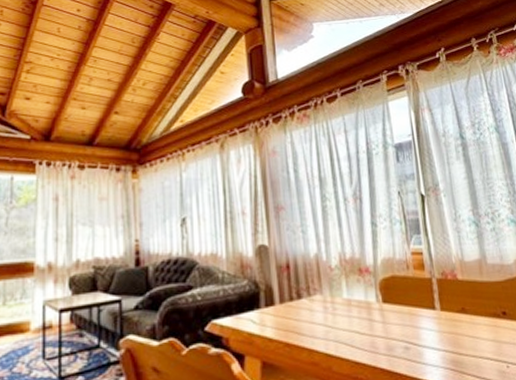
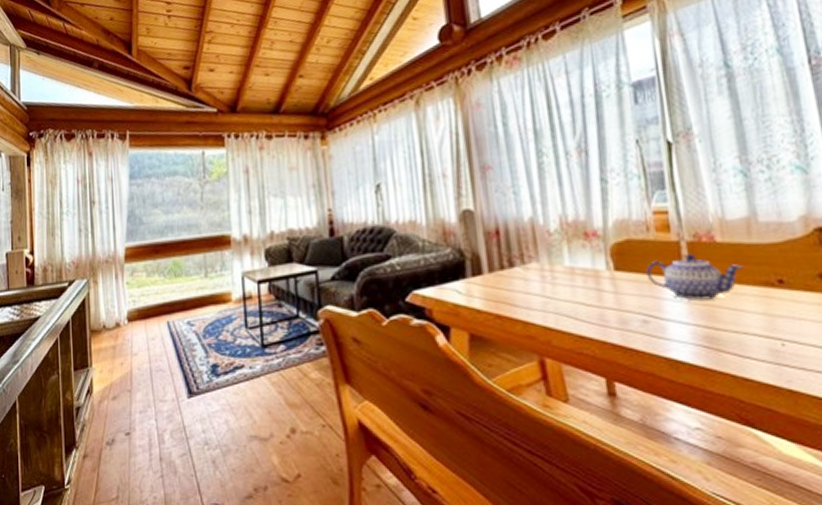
teapot: none [407,288,478,329] -> present [646,253,744,300]

